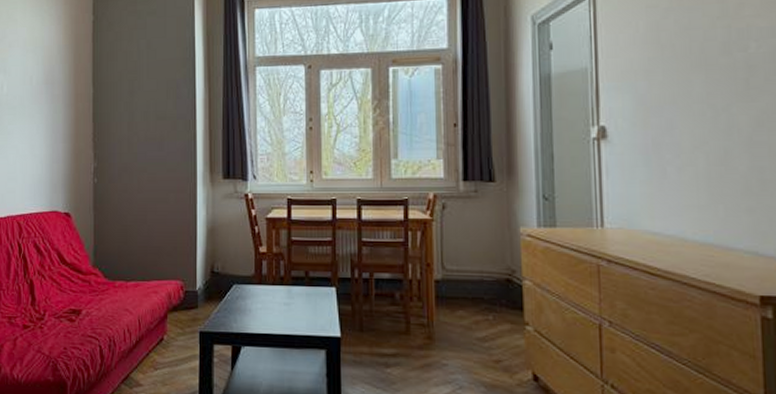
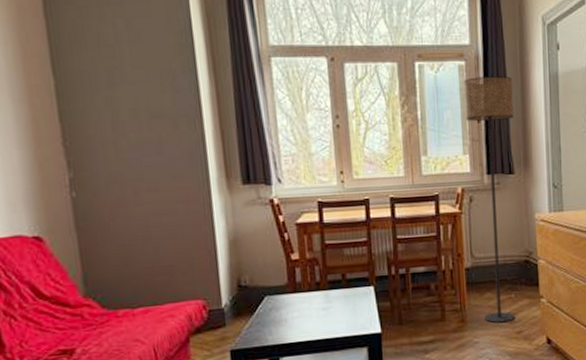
floor lamp: none [439,79,496,347] -> present [463,76,515,323]

